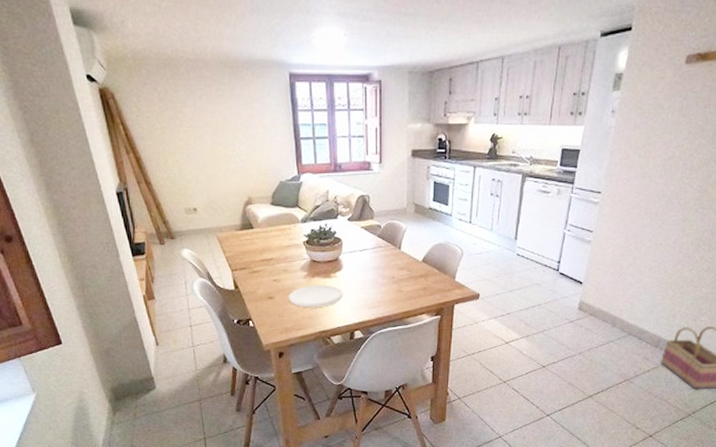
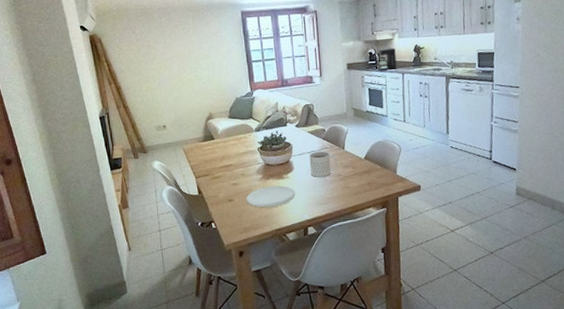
mug: none [361,250,391,278] -> present [309,151,338,177]
coffee maker: none [445,135,469,162] -> present [376,48,397,71]

